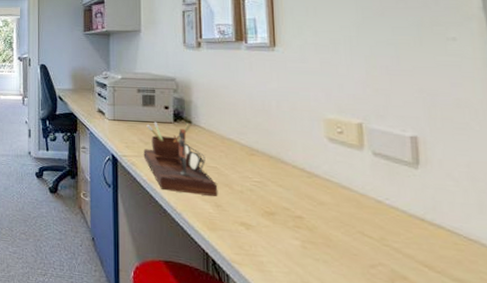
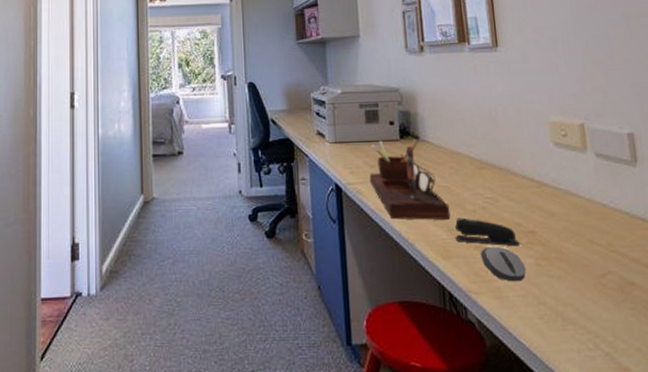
stapler: none [221,196,287,228] -> present [455,218,521,247]
computer mouse: none [246,224,291,260] -> present [481,246,526,282]

